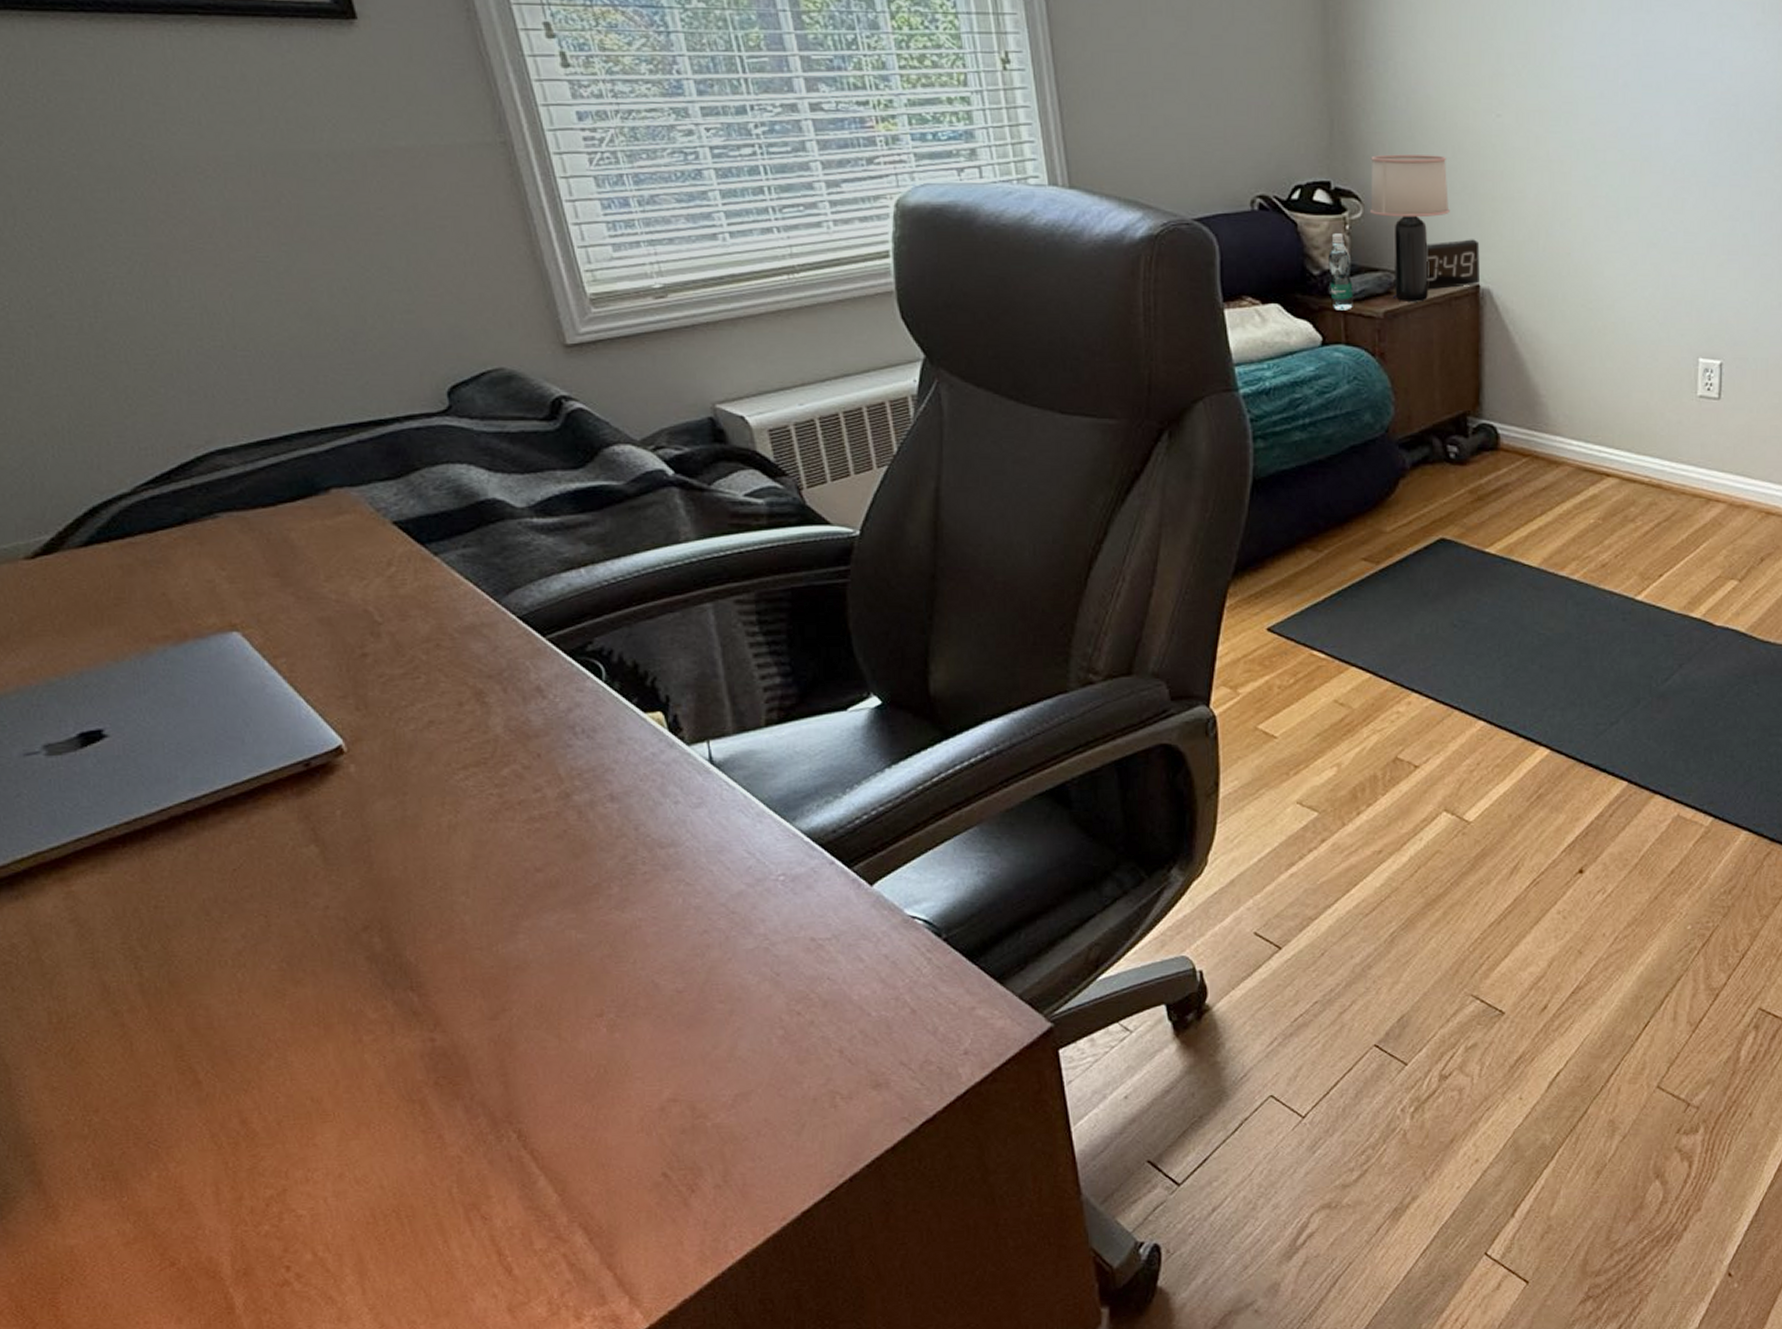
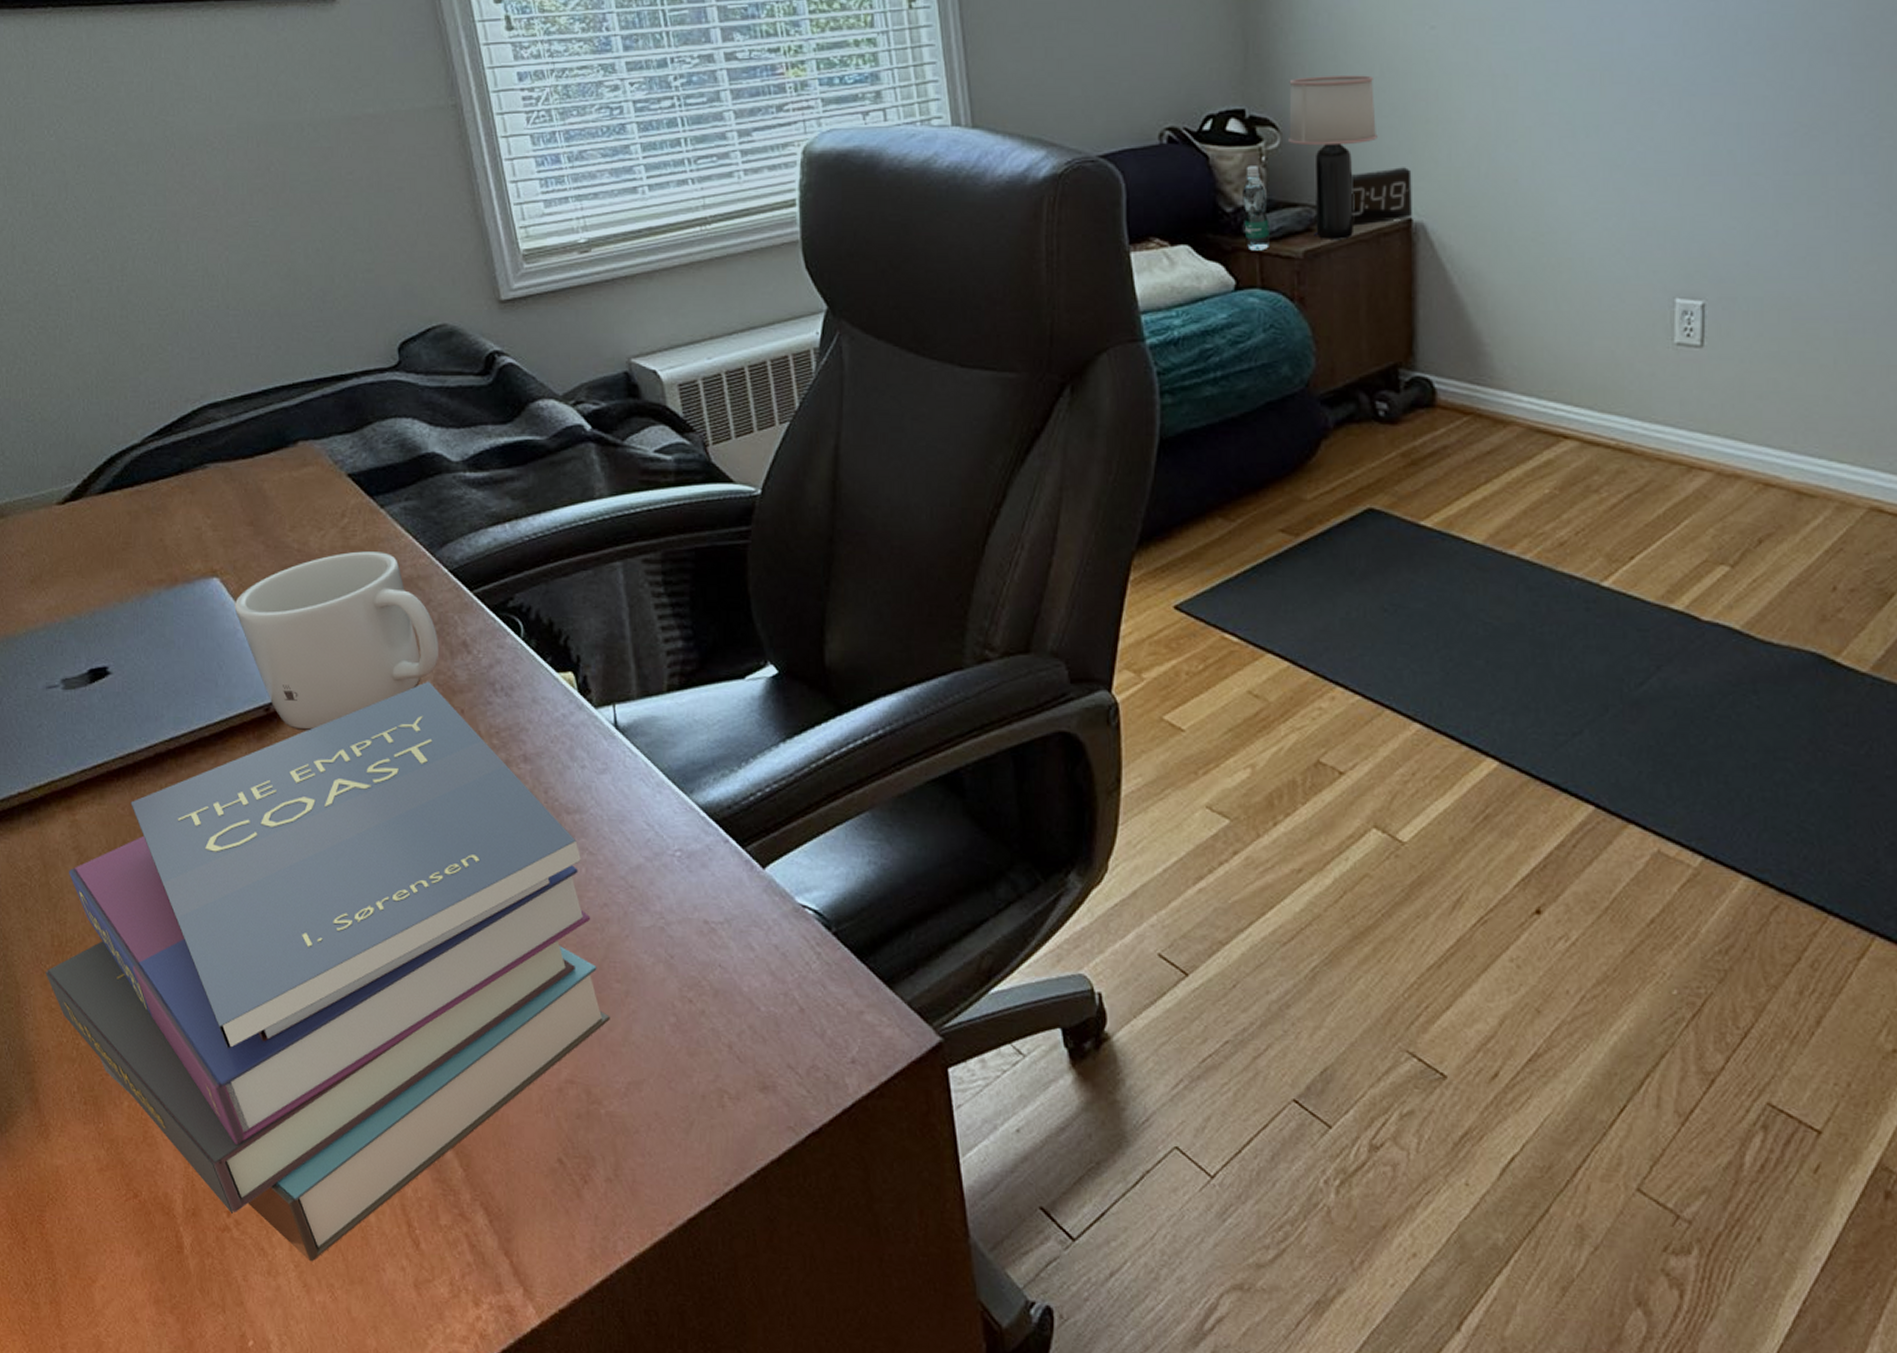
books: none [42,727,714,1303] -> present [45,681,610,1262]
mug: none [260,600,510,784] -> present [234,551,440,731]

